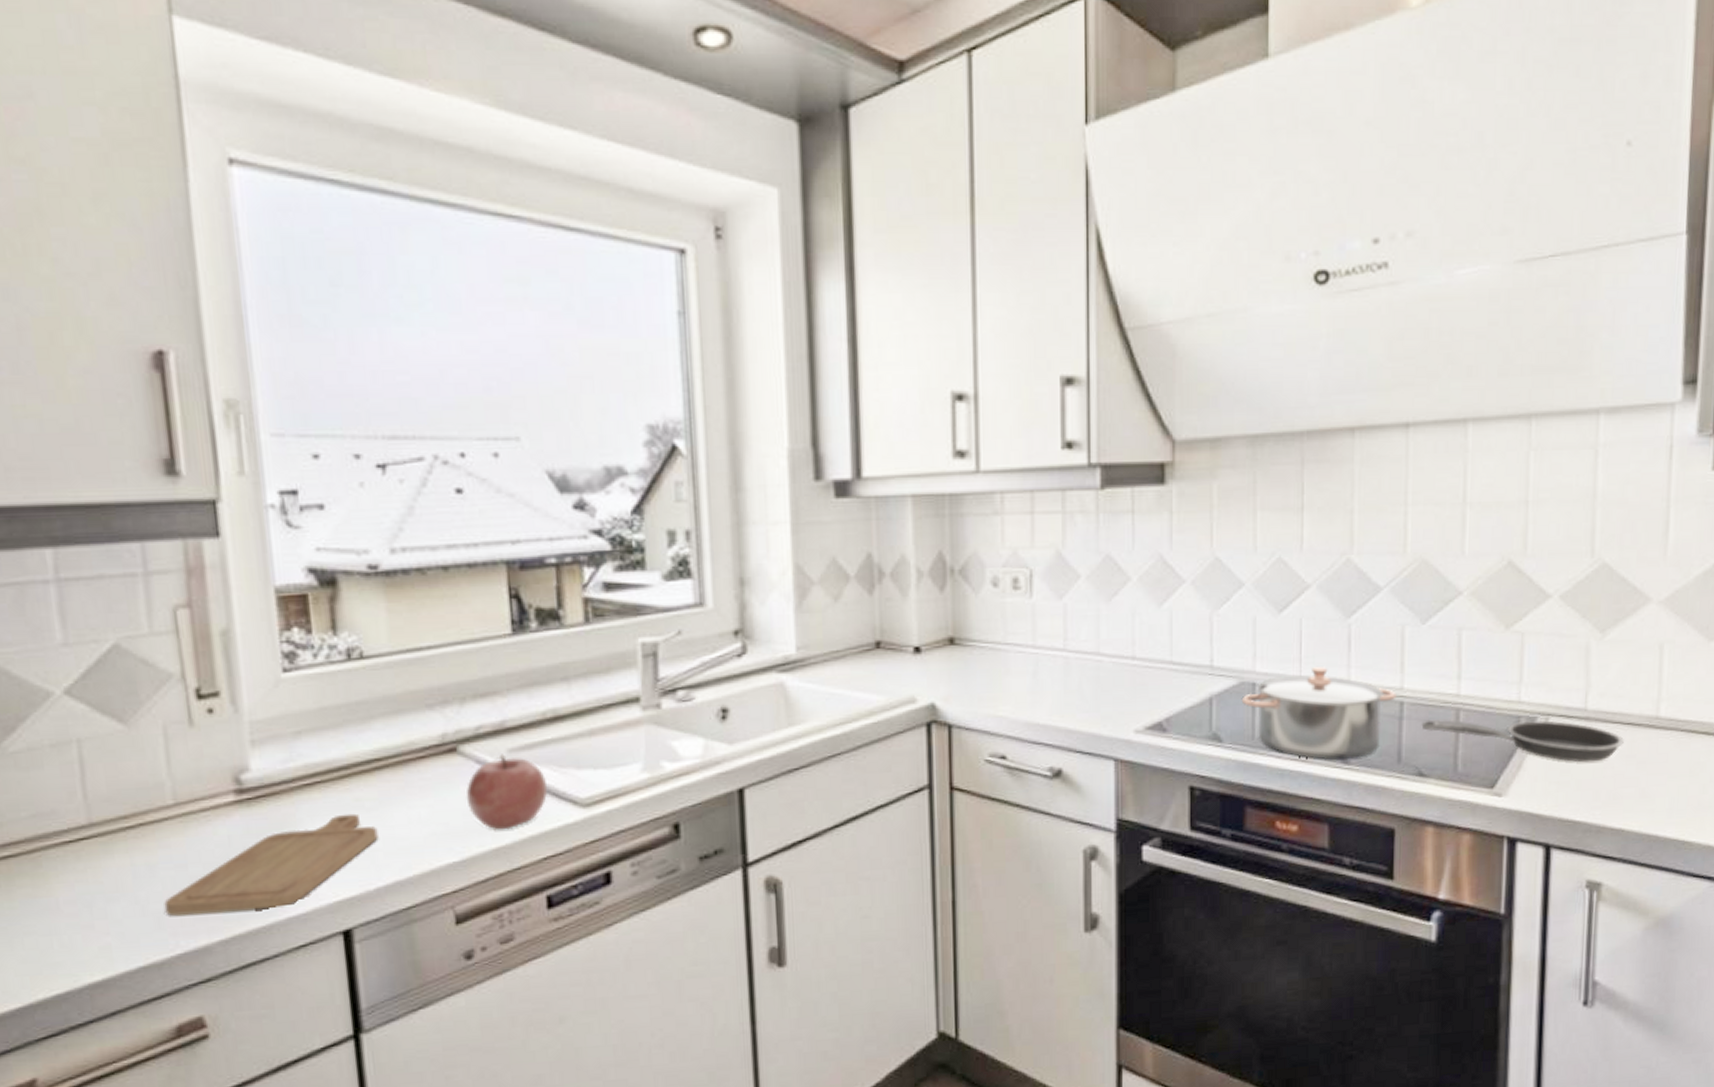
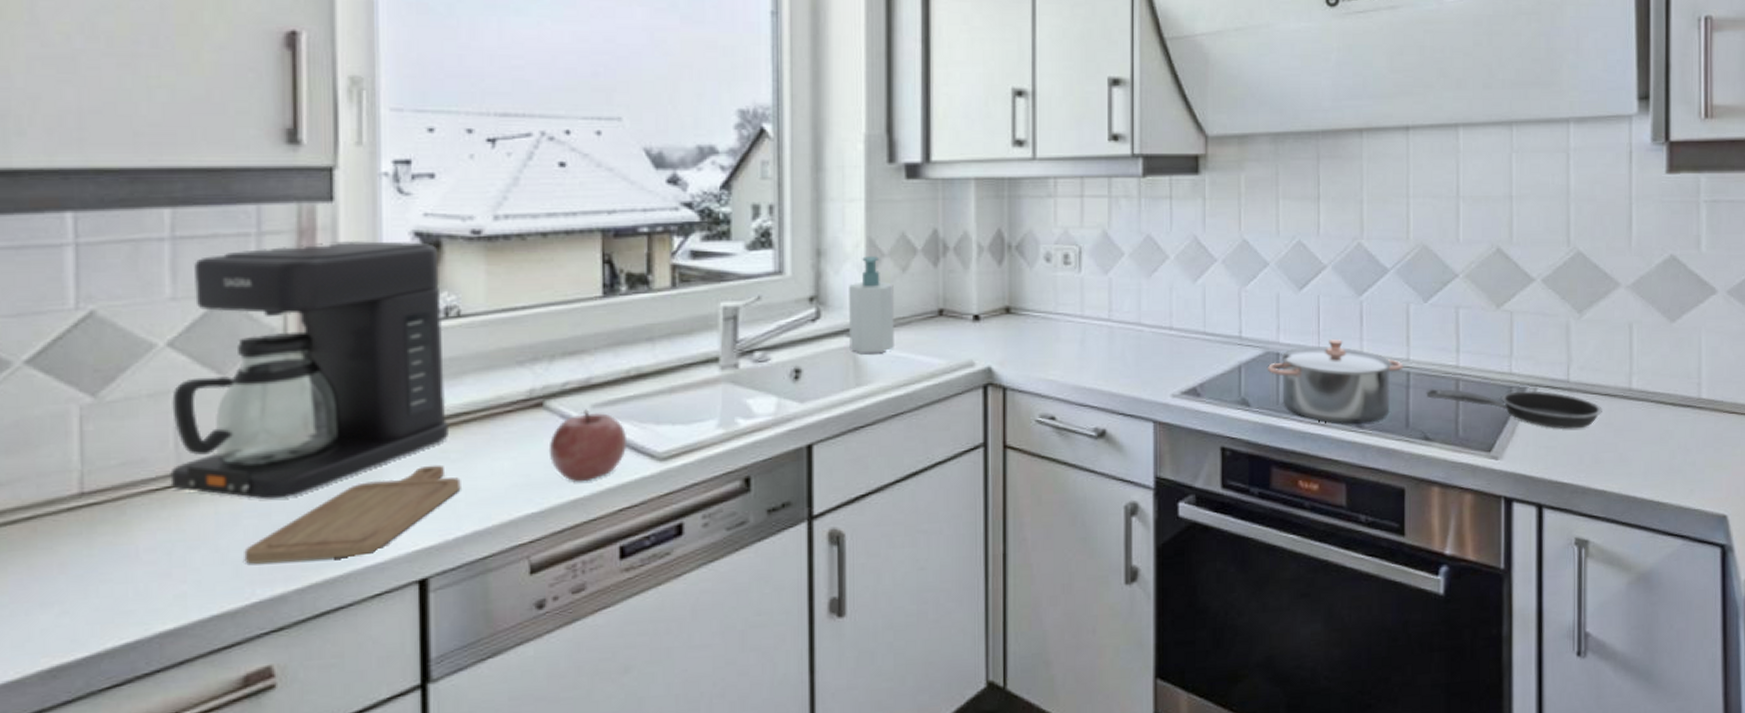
coffee maker: none [75,579,361,851] -> present [170,241,448,500]
soap bottle: none [776,584,828,691] -> present [849,256,894,353]

